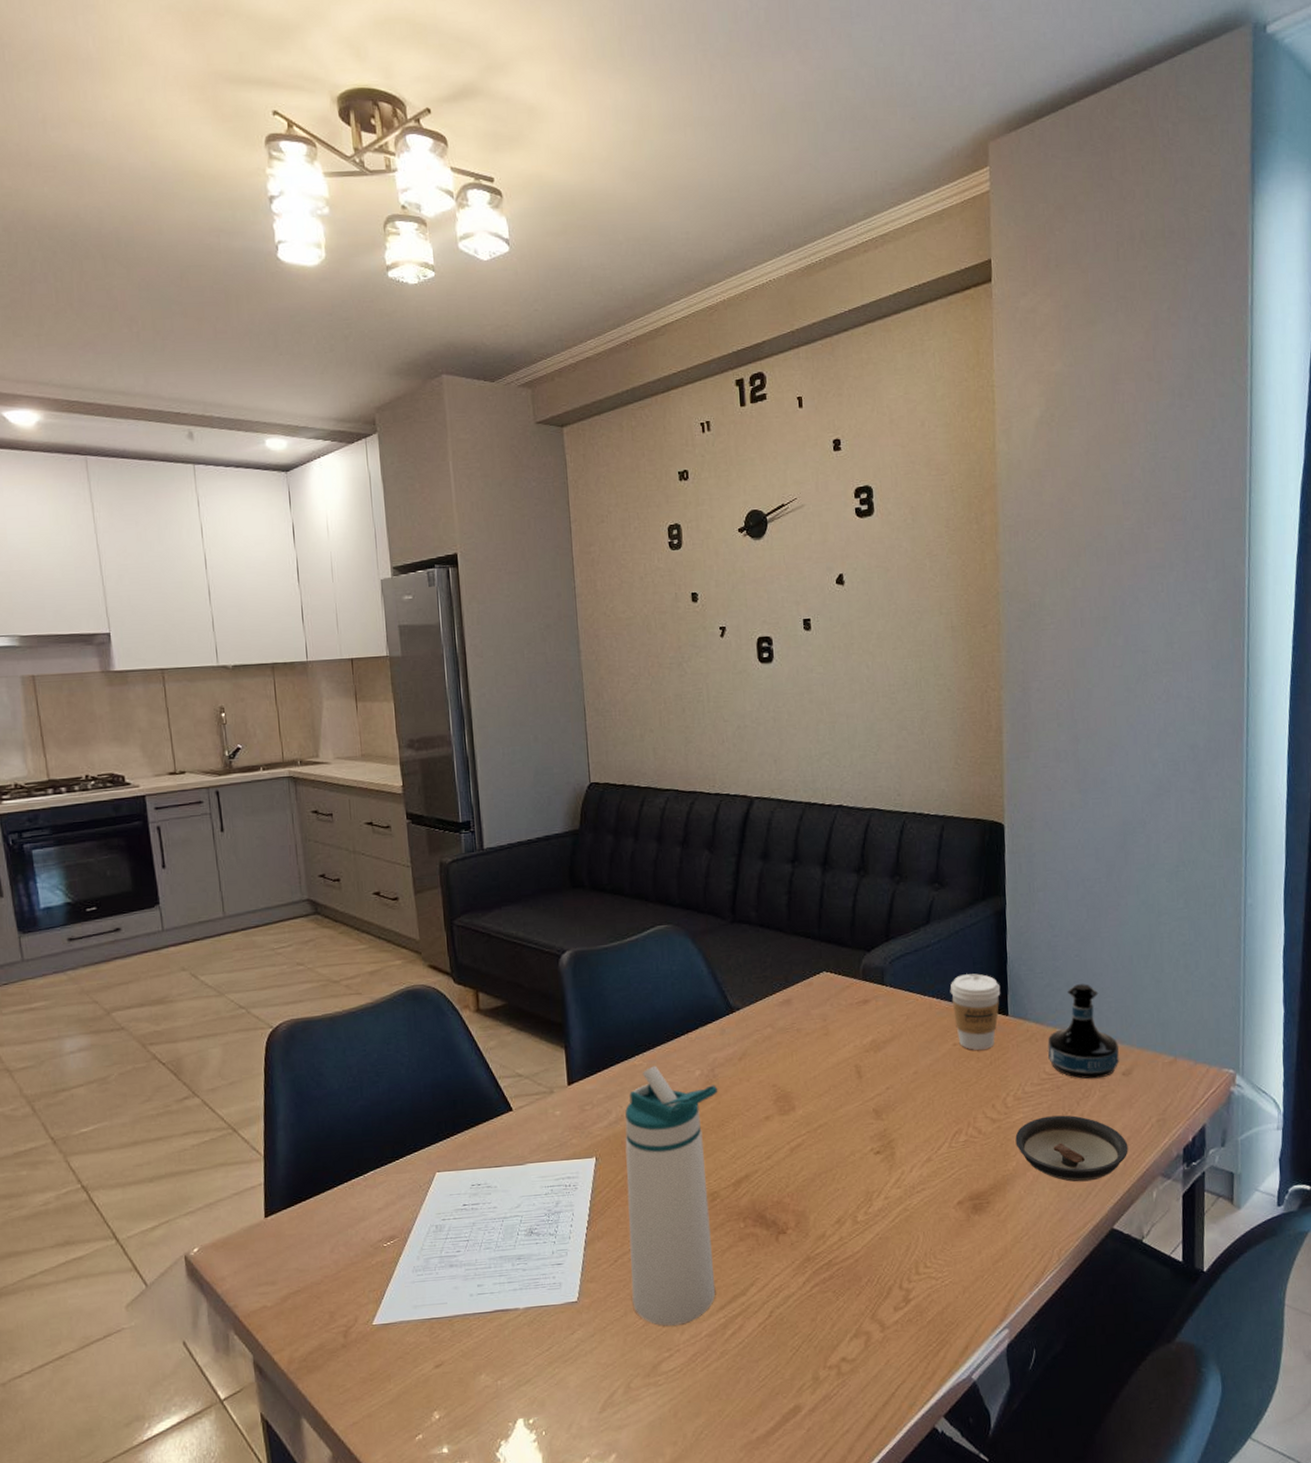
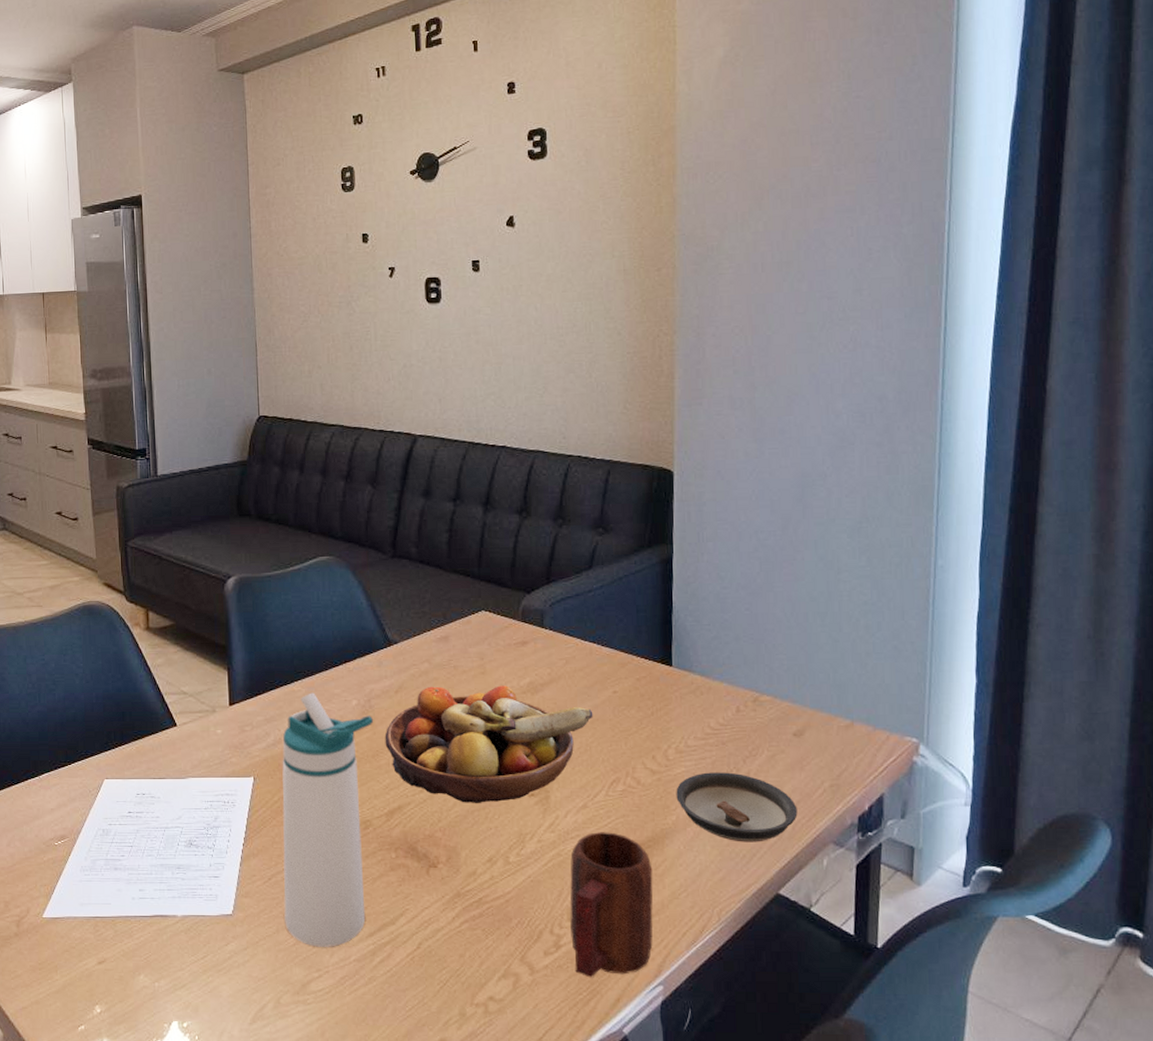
fruit bowl: none [729,1045,935,1166] -> present [384,685,593,803]
mug: none [917,1183,998,1329] -> present [570,832,653,978]
coffee cup: present [950,973,1001,1050] -> none [611,621,665,699]
tequila bottle: present [1047,984,1119,1079] -> none [713,639,790,737]

